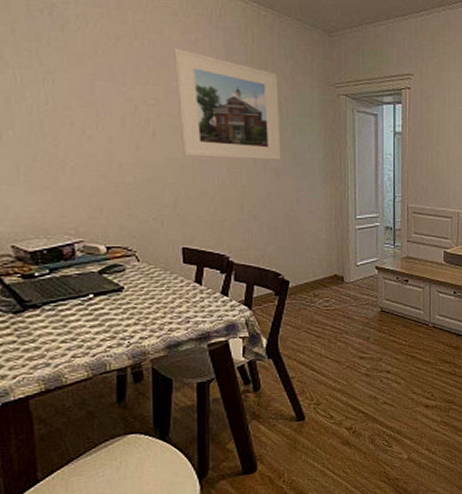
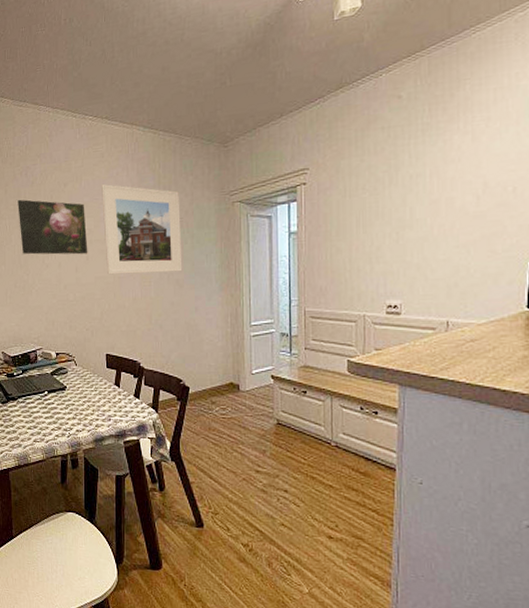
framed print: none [31,44,155,131] -> present [15,199,88,256]

